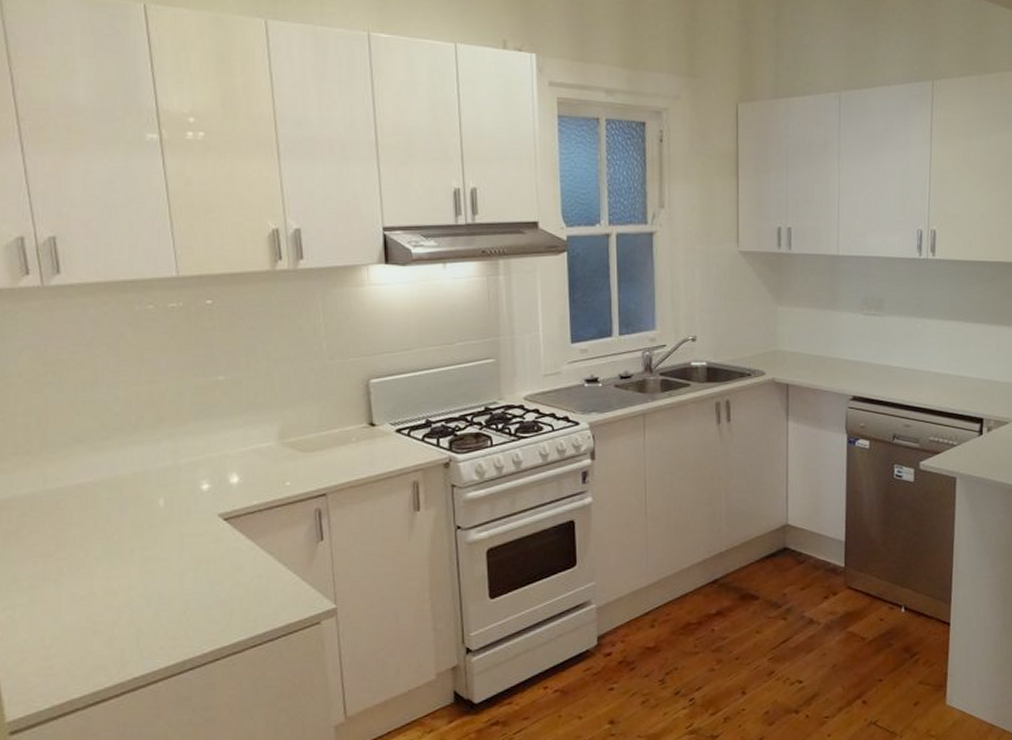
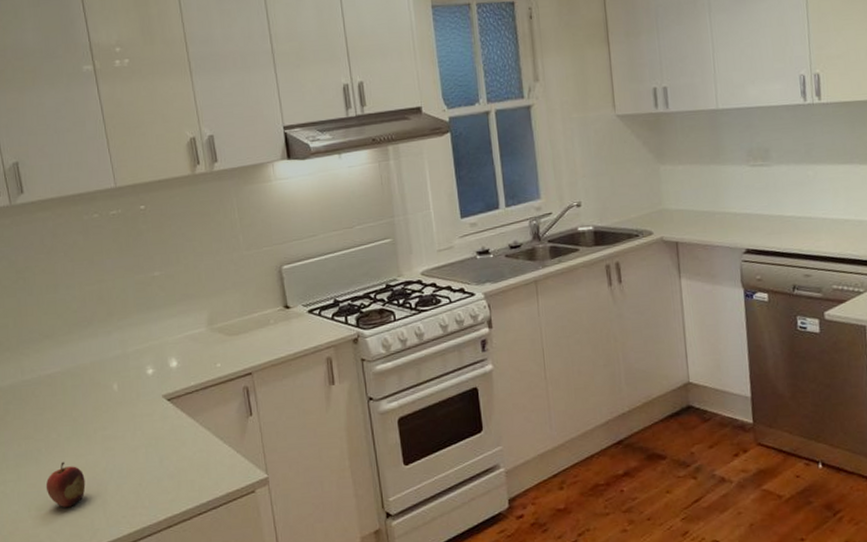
fruit: none [65,584,116,637] -> present [45,461,86,508]

